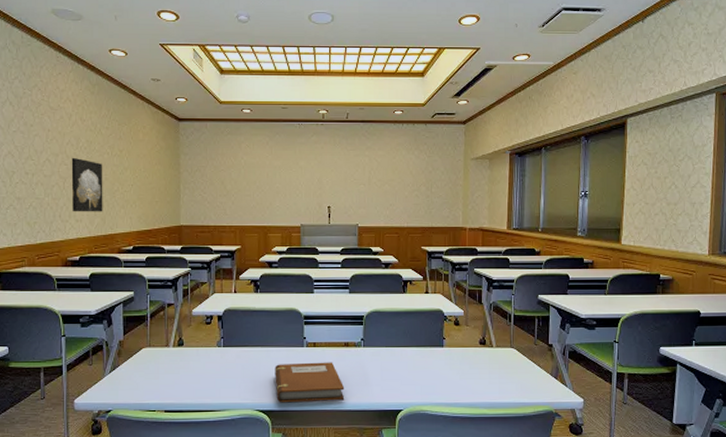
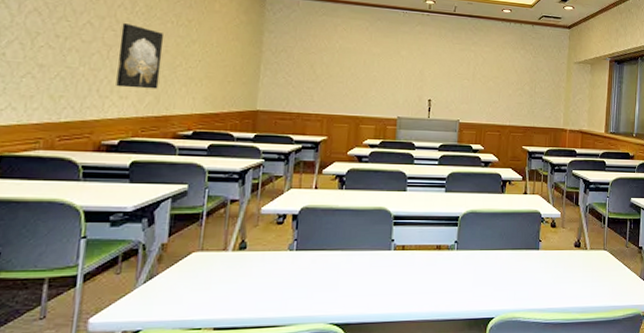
notebook: present [275,362,345,403] -> none [355,267,434,314]

